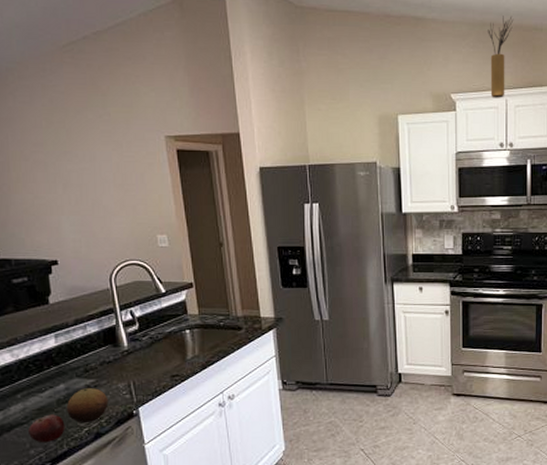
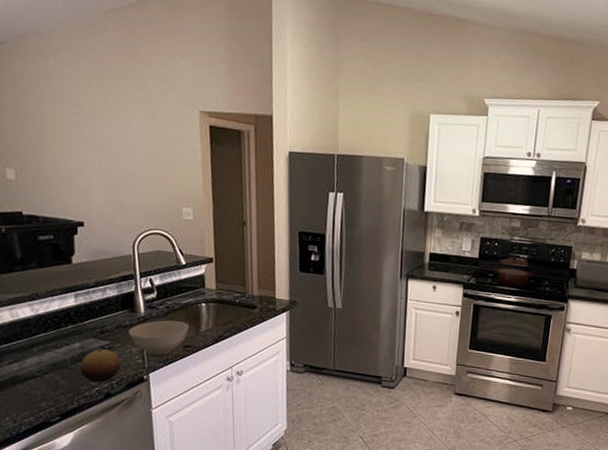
fruit: present [29,414,65,443] -> none [42,370,77,398]
bowl: none [113,351,176,389] -> present [128,320,190,357]
saucepan: none [478,248,519,280] -> present [493,255,533,288]
vase: present [488,16,514,98] -> none [523,25,555,108]

